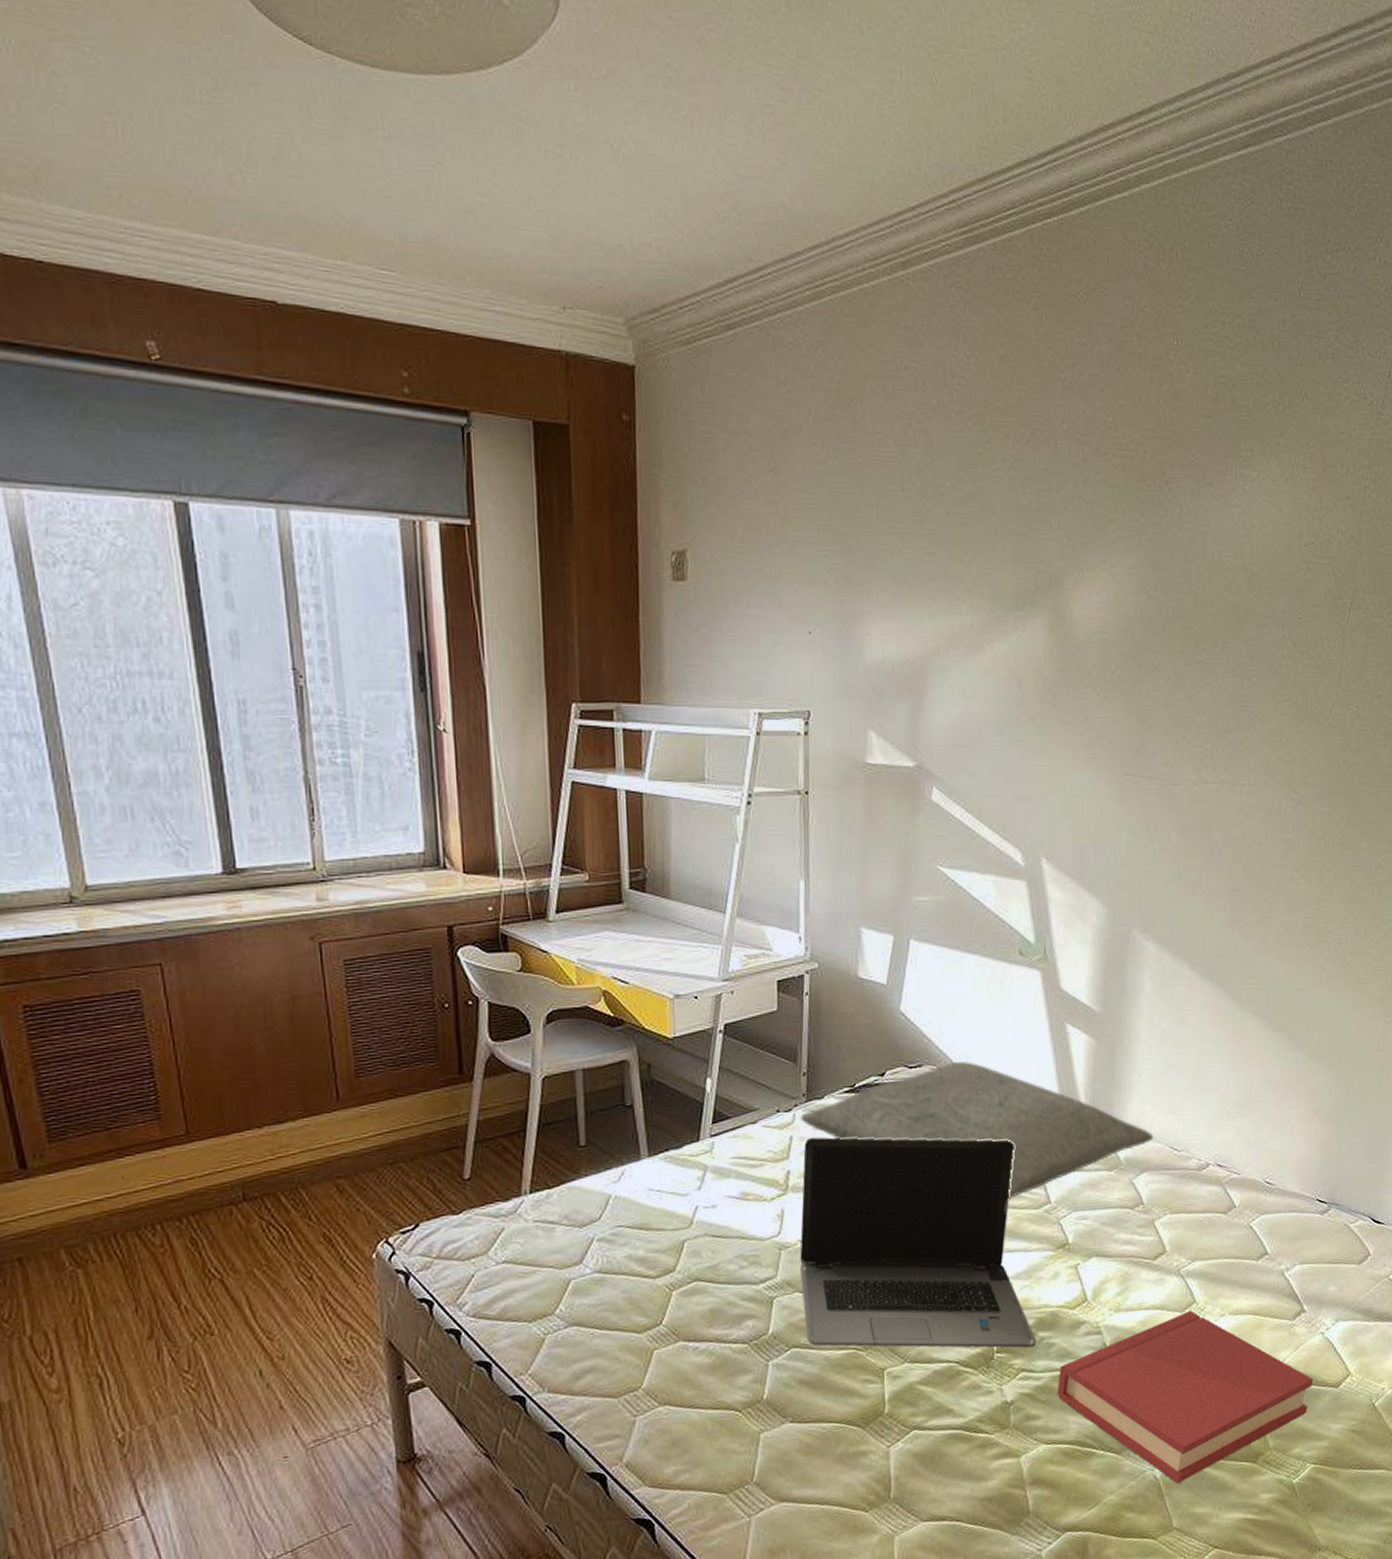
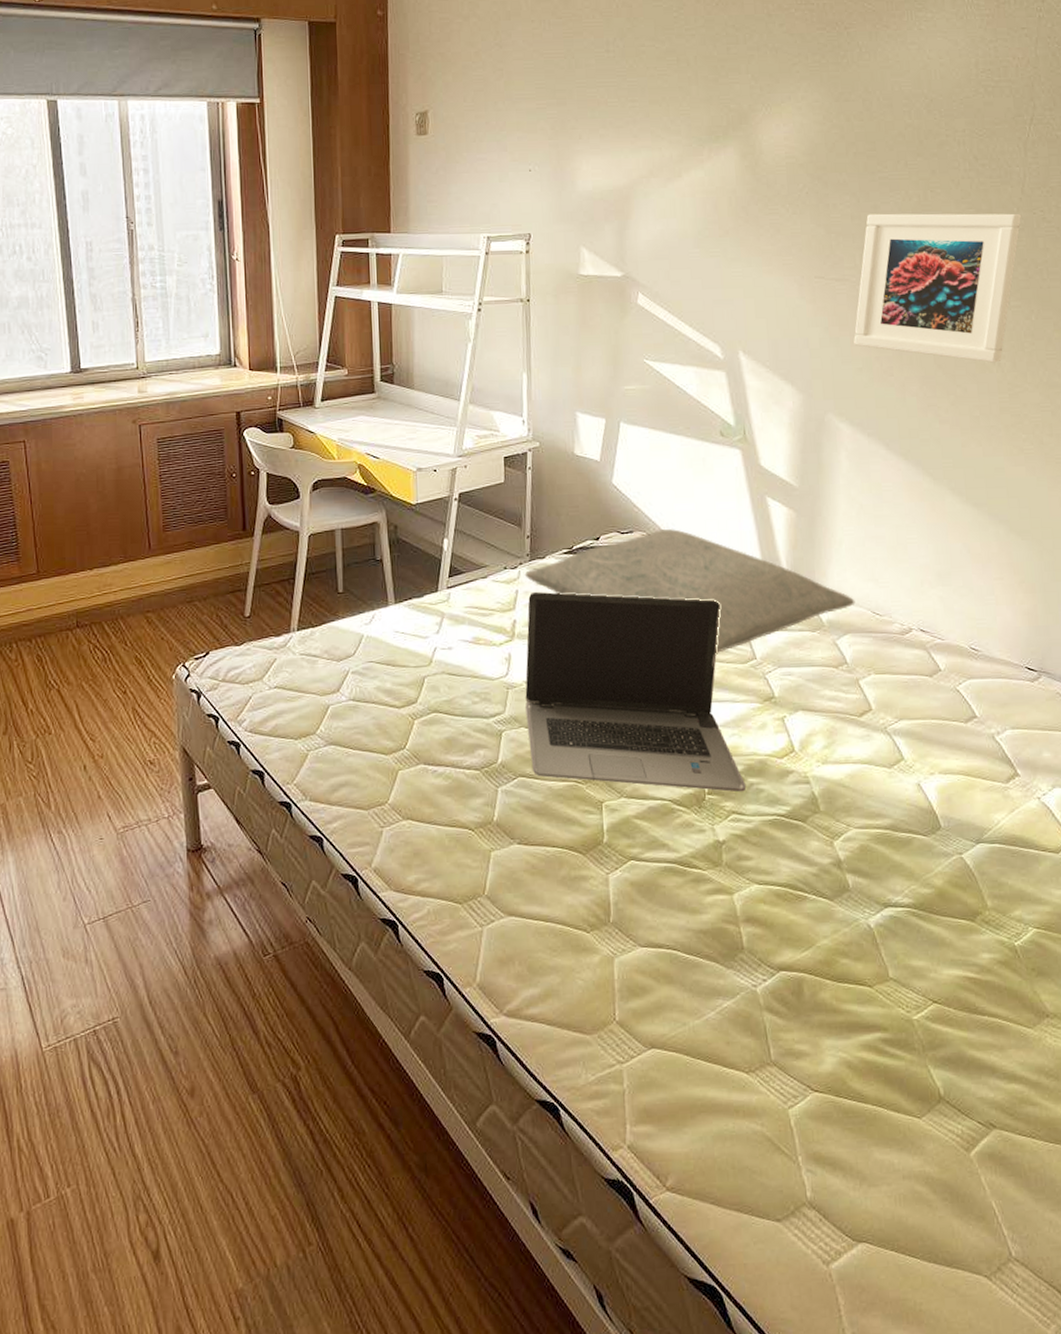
hardback book: present [1057,1310,1314,1484] -> none [767,767,1032,935]
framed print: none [1162,703,1336,874] -> present [854,213,1021,363]

